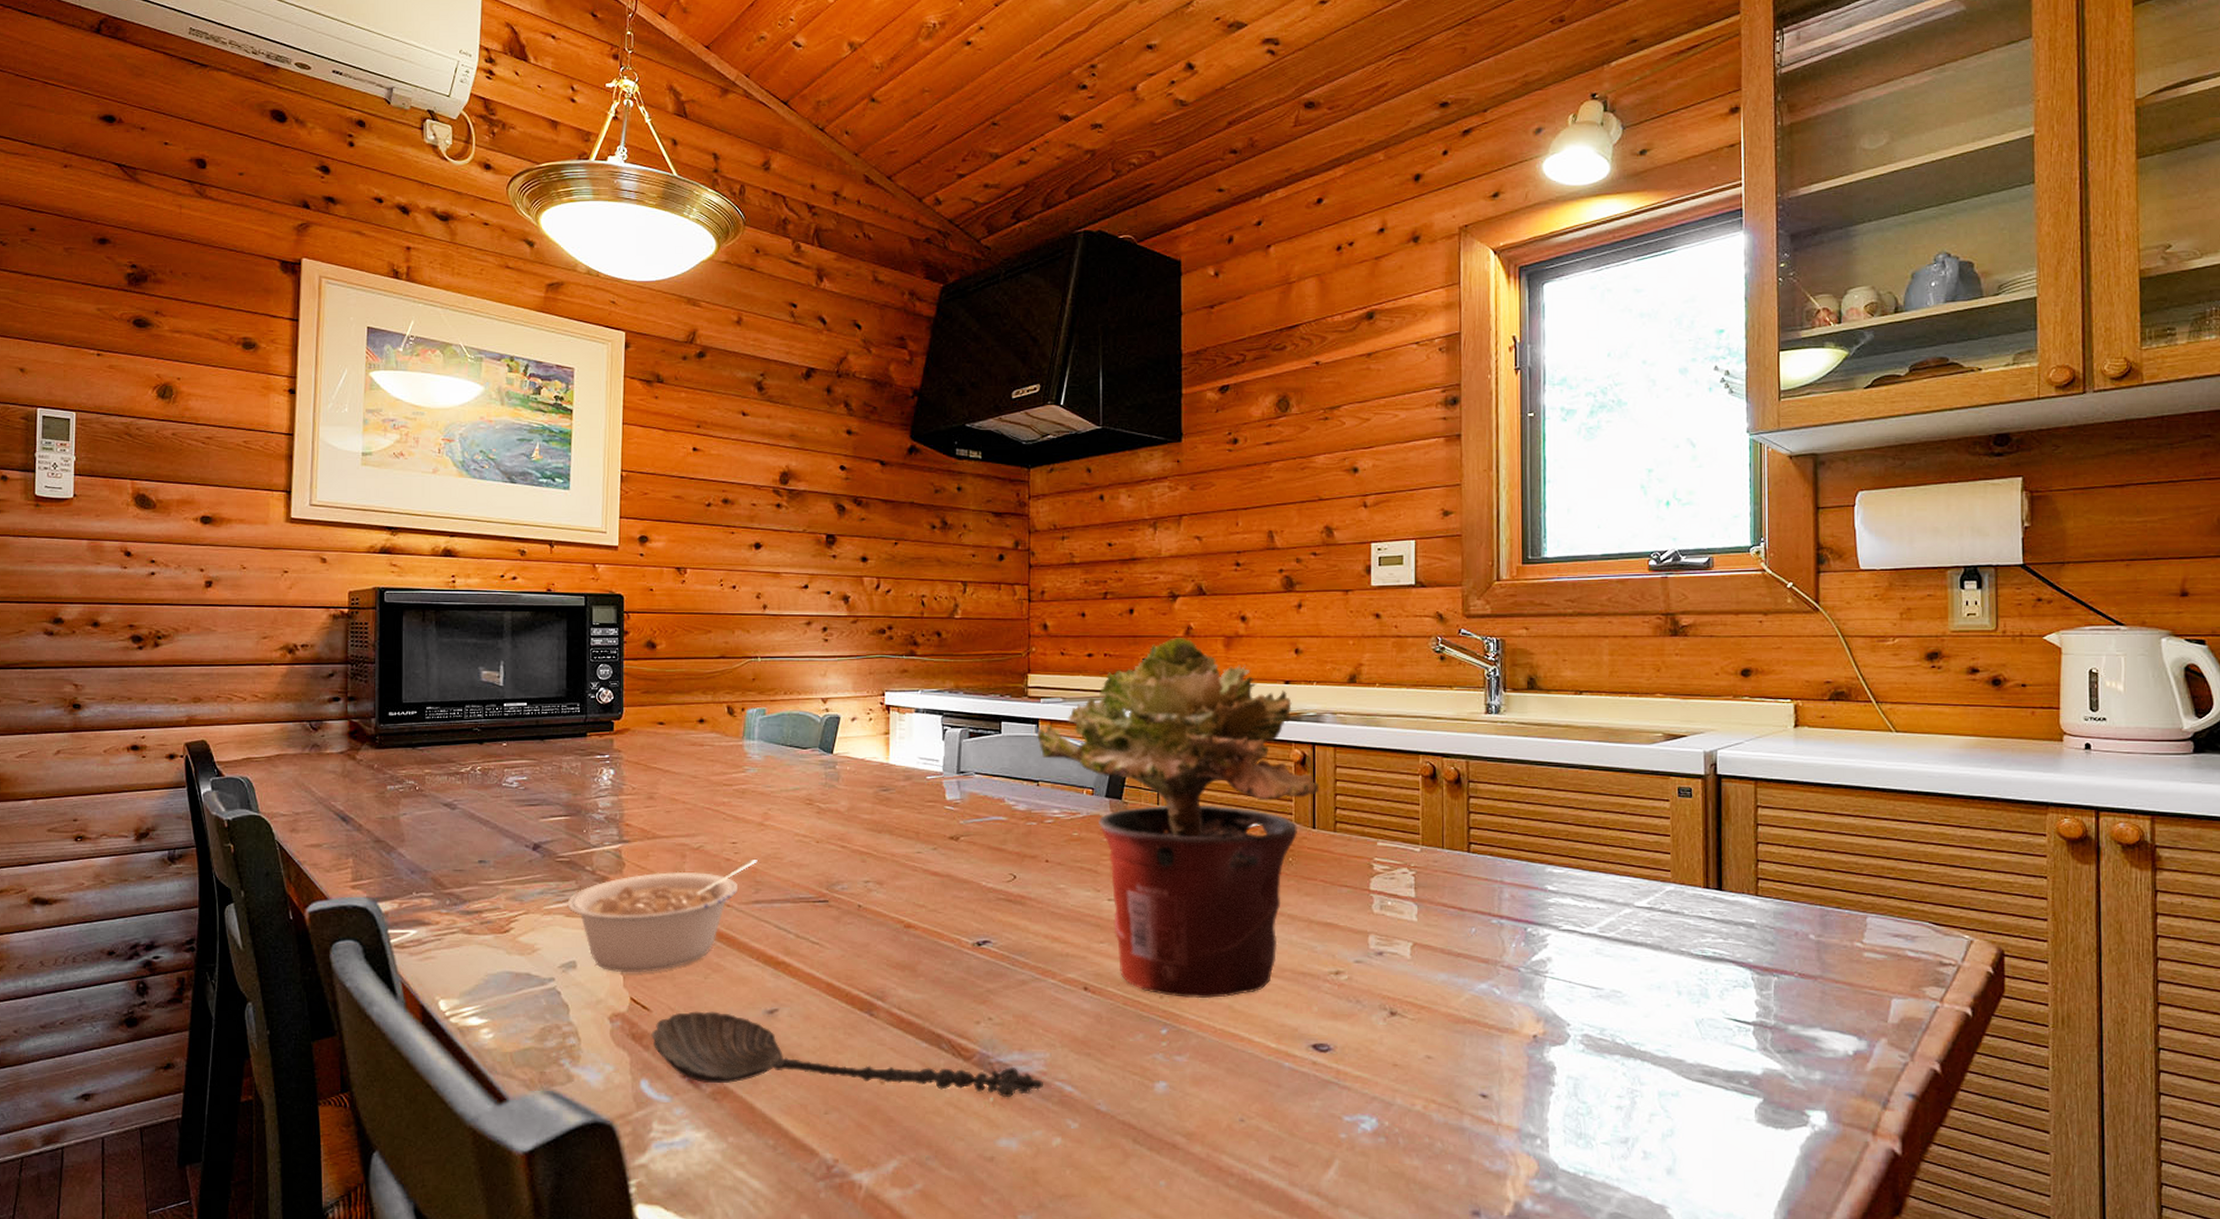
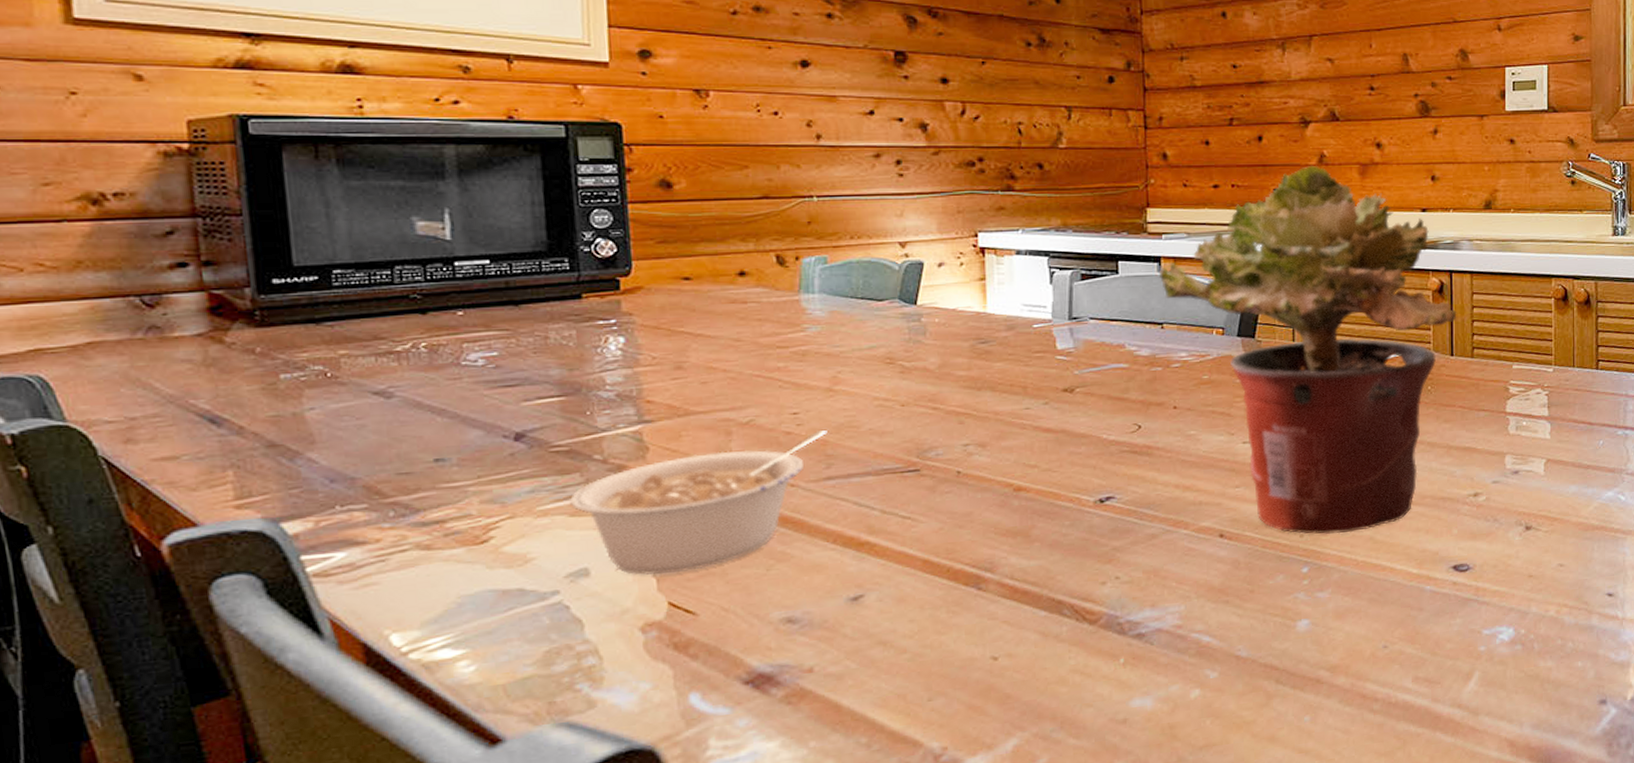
spoon: present [651,1011,1043,1098] -> none [699,606,1179,687]

